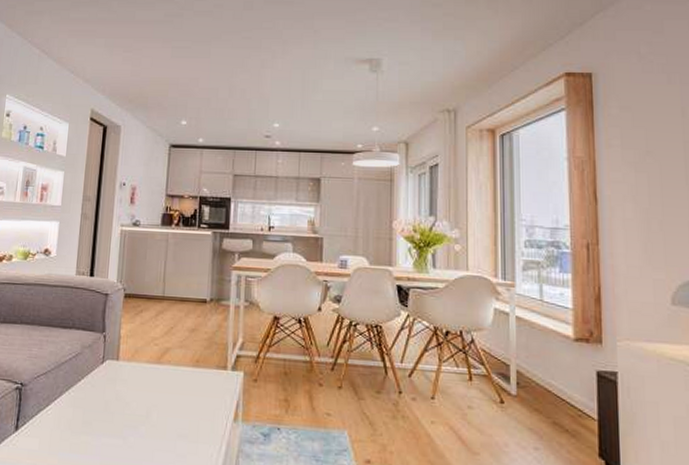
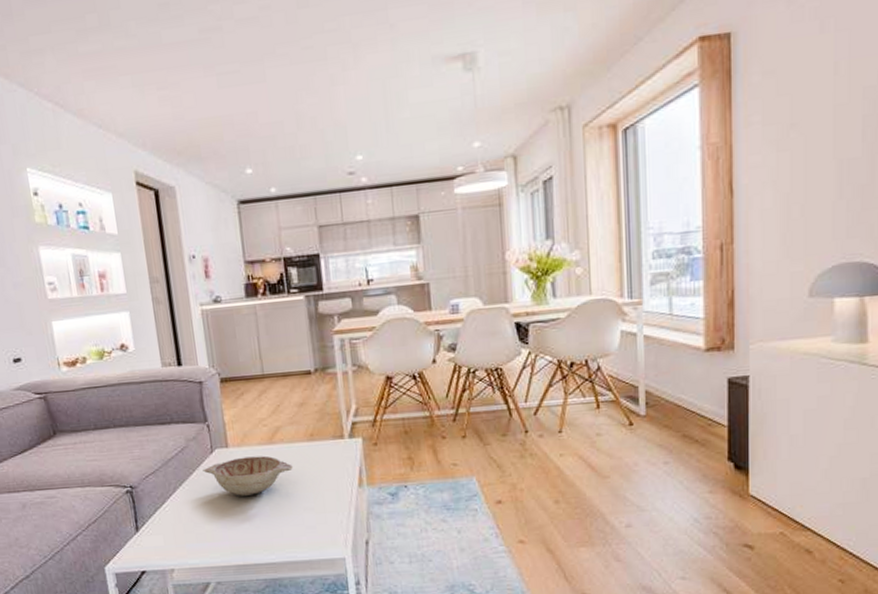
decorative bowl: none [91,372,175,412] -> present [203,455,293,496]

